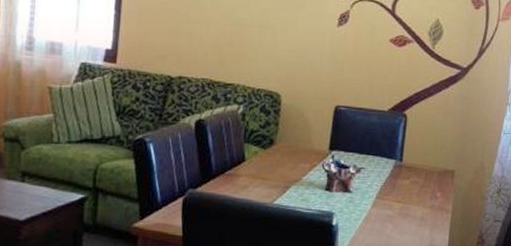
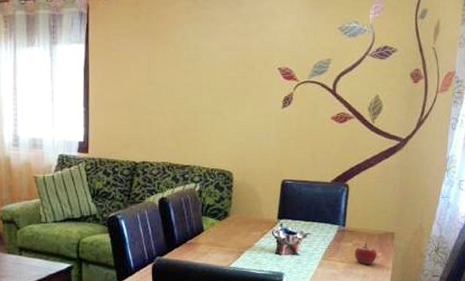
fruit: none [411,181,436,205] -> present [354,243,377,264]

